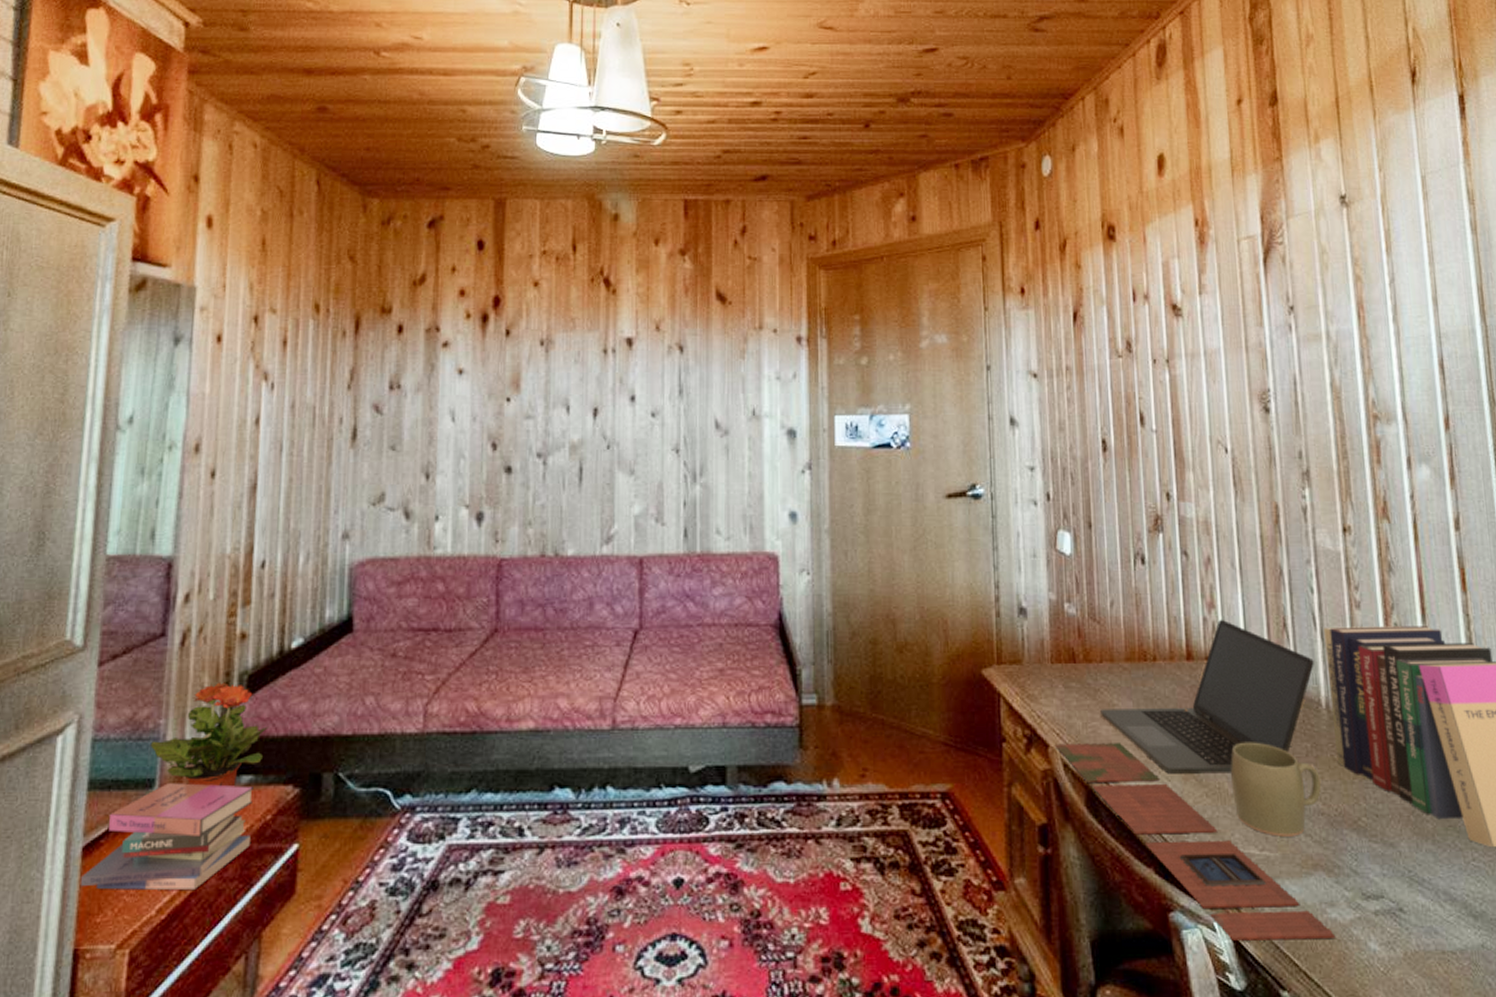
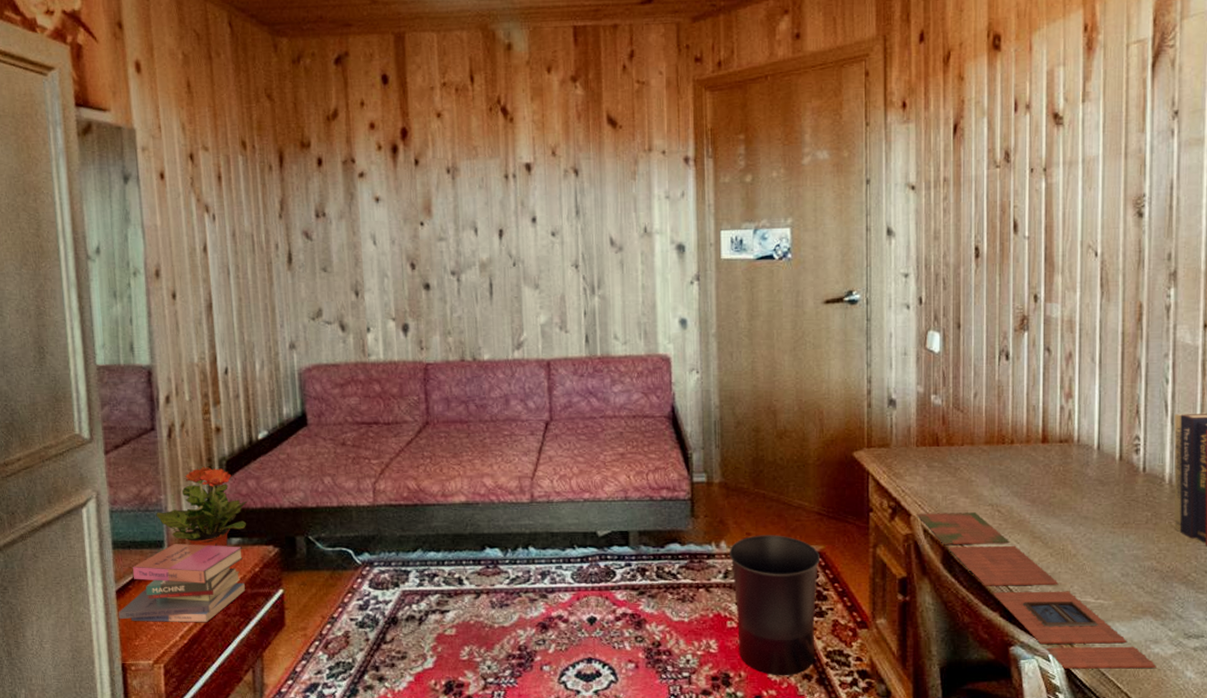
waste bin: none [842,770,947,955] -> present [729,535,820,676]
laptop: present [1100,619,1314,774] -> none [959,407,1162,538]
mug: present [1230,742,1322,837] -> none [1074,511,1158,588]

